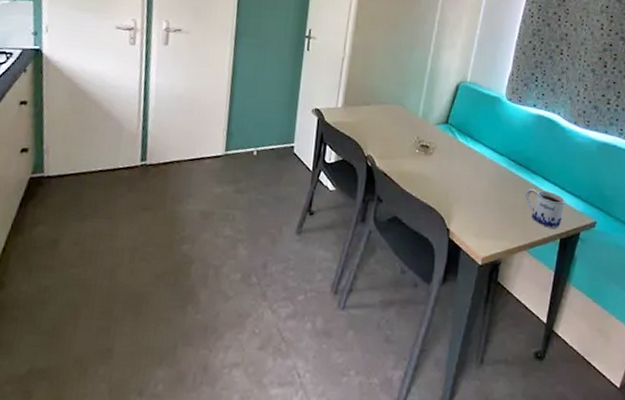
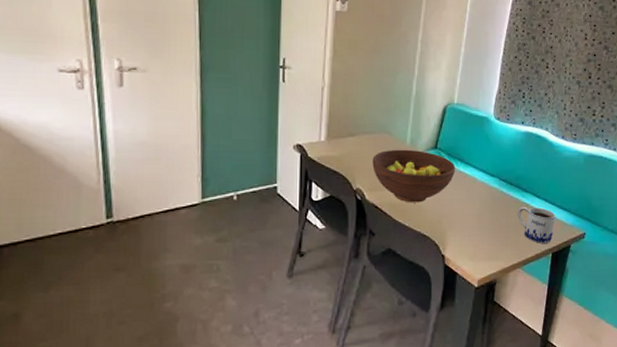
fruit bowl: none [384,120,466,175] -> present [372,149,456,203]

